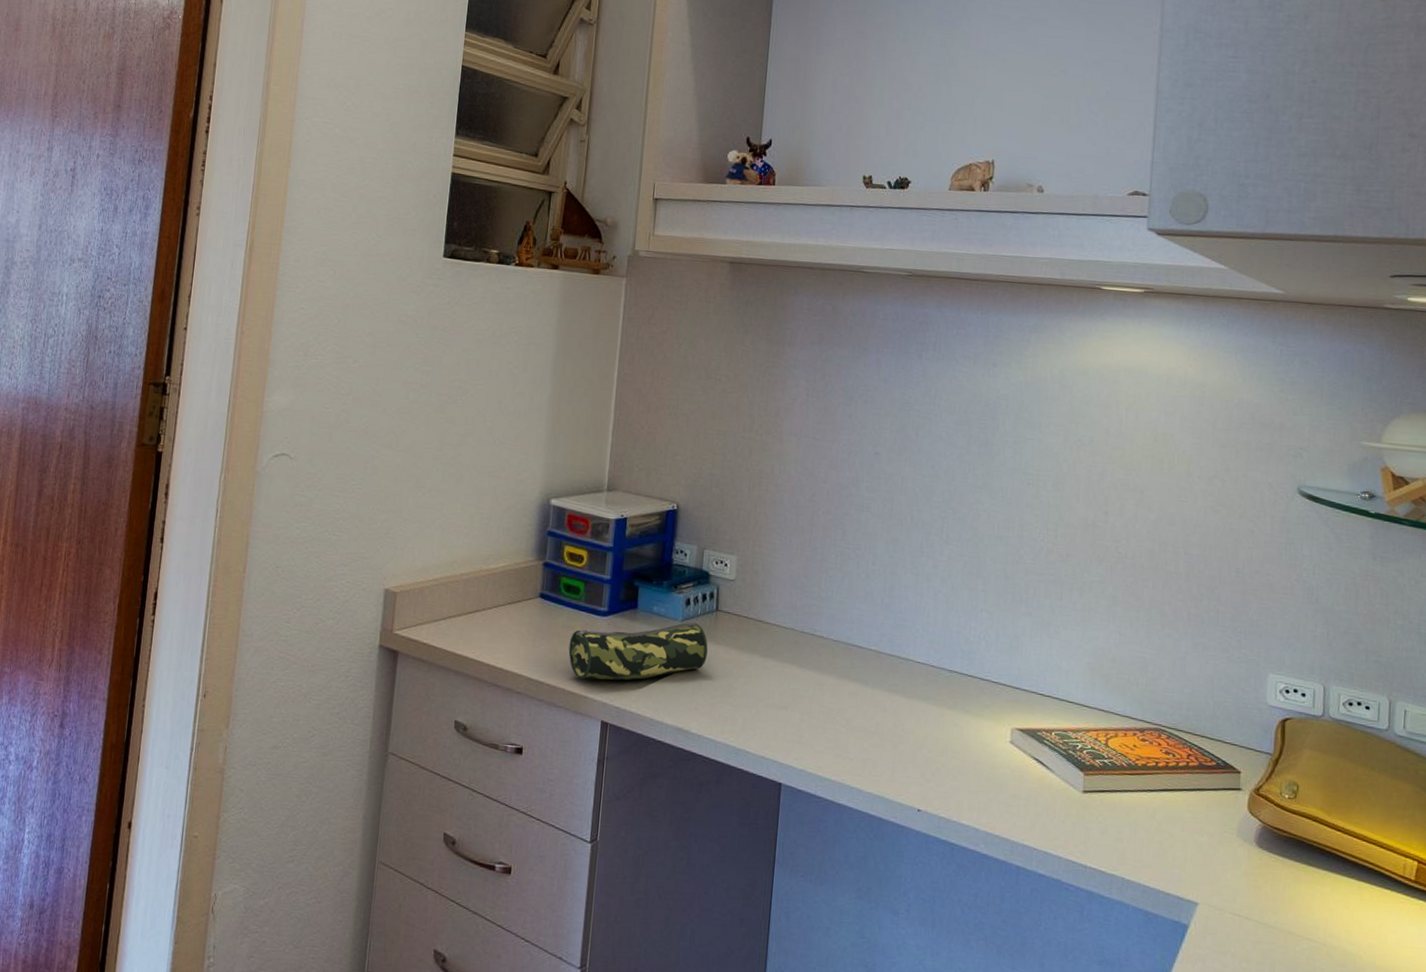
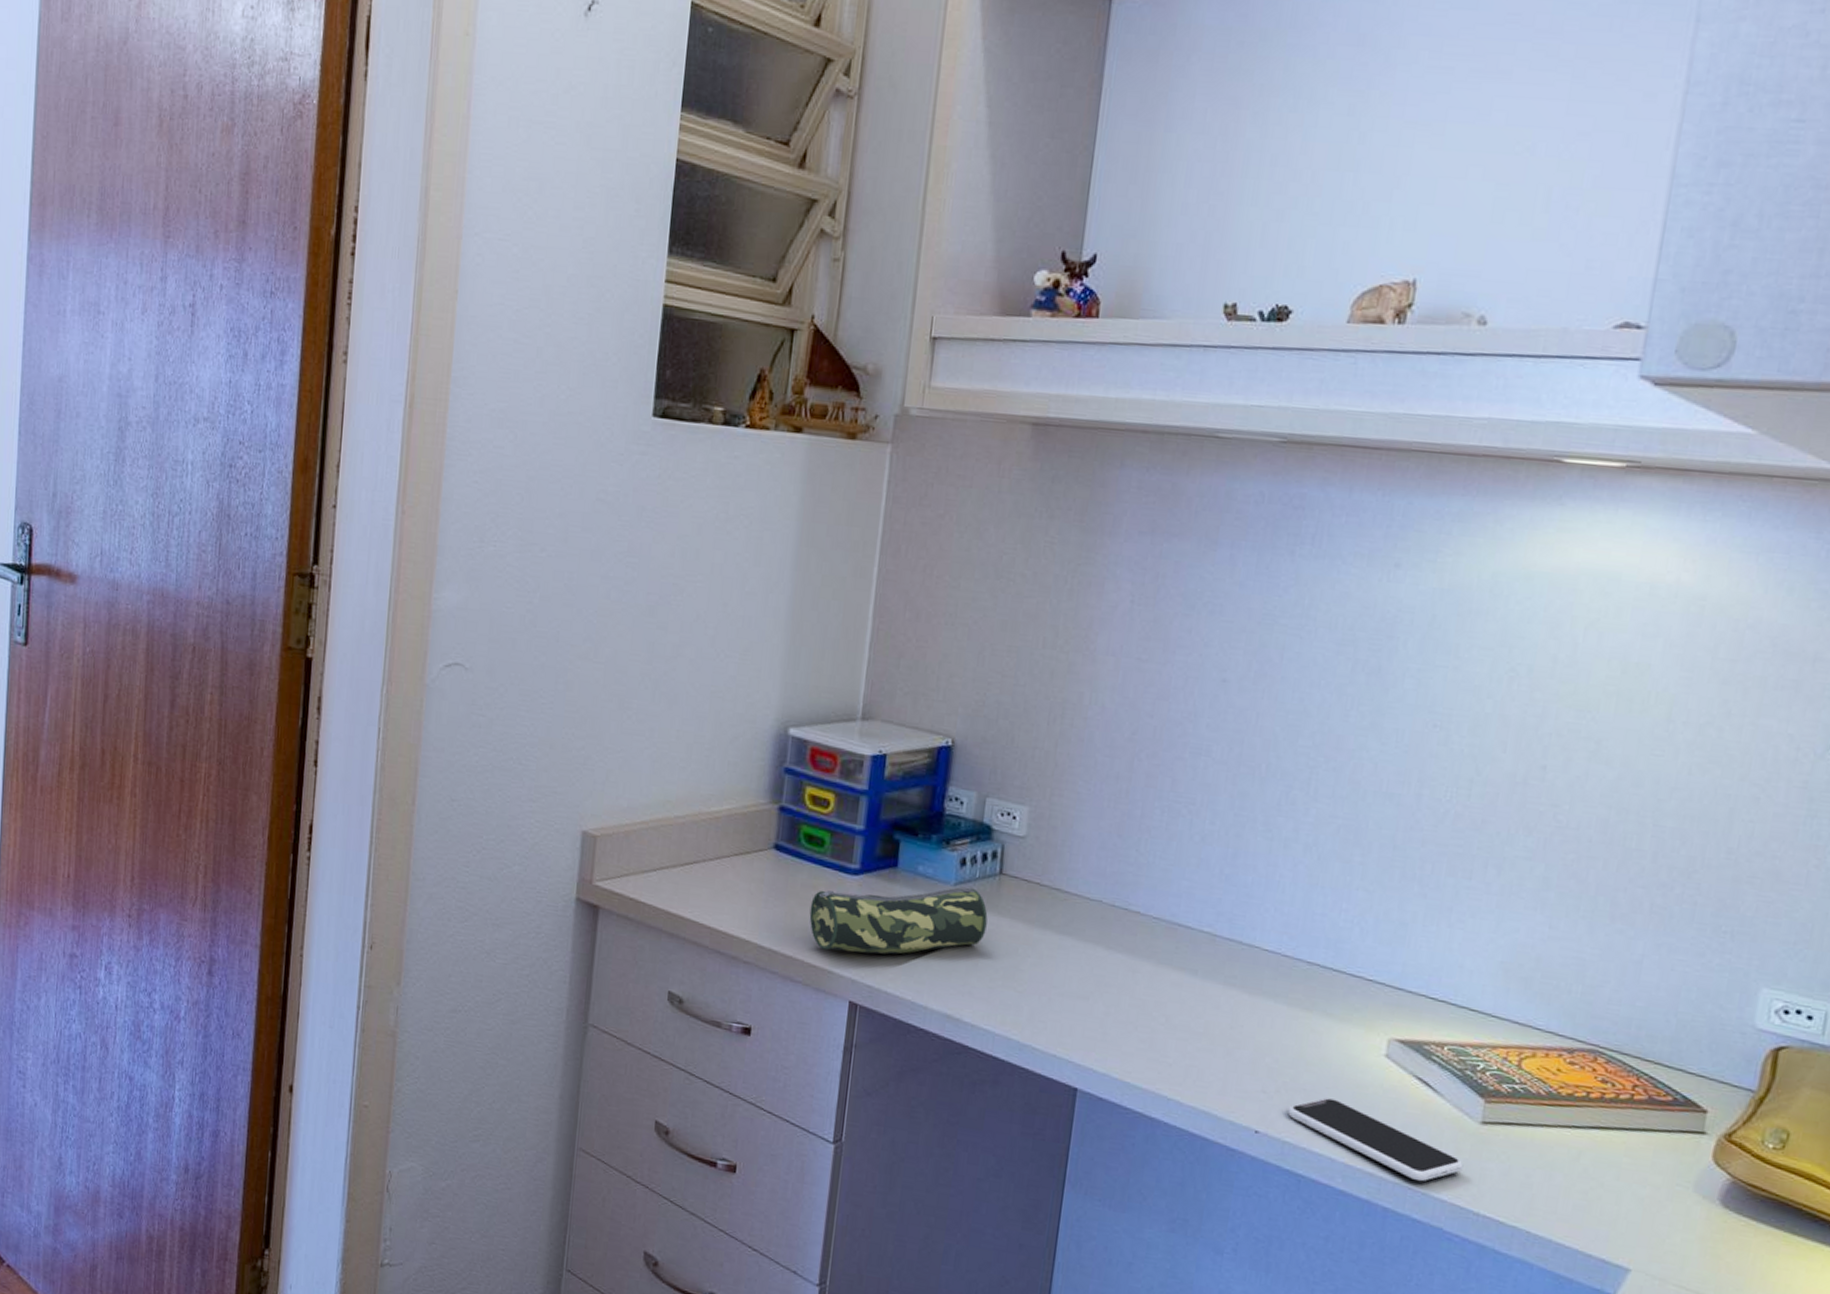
smartphone: none [941,779,1073,843] -> present [1287,1098,1464,1182]

